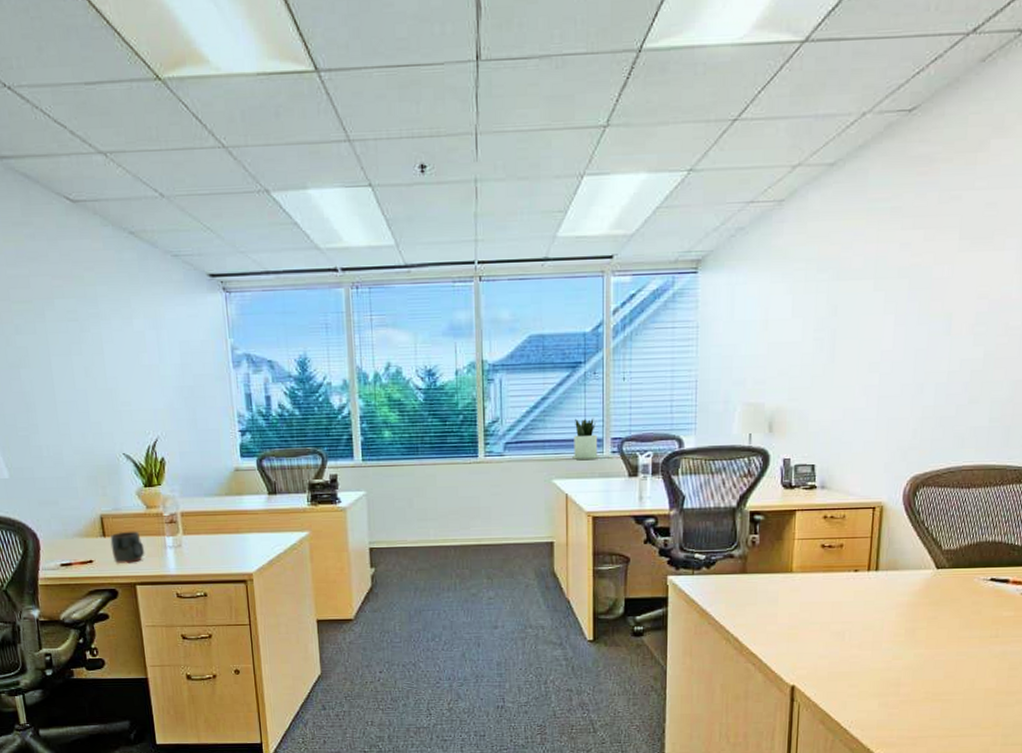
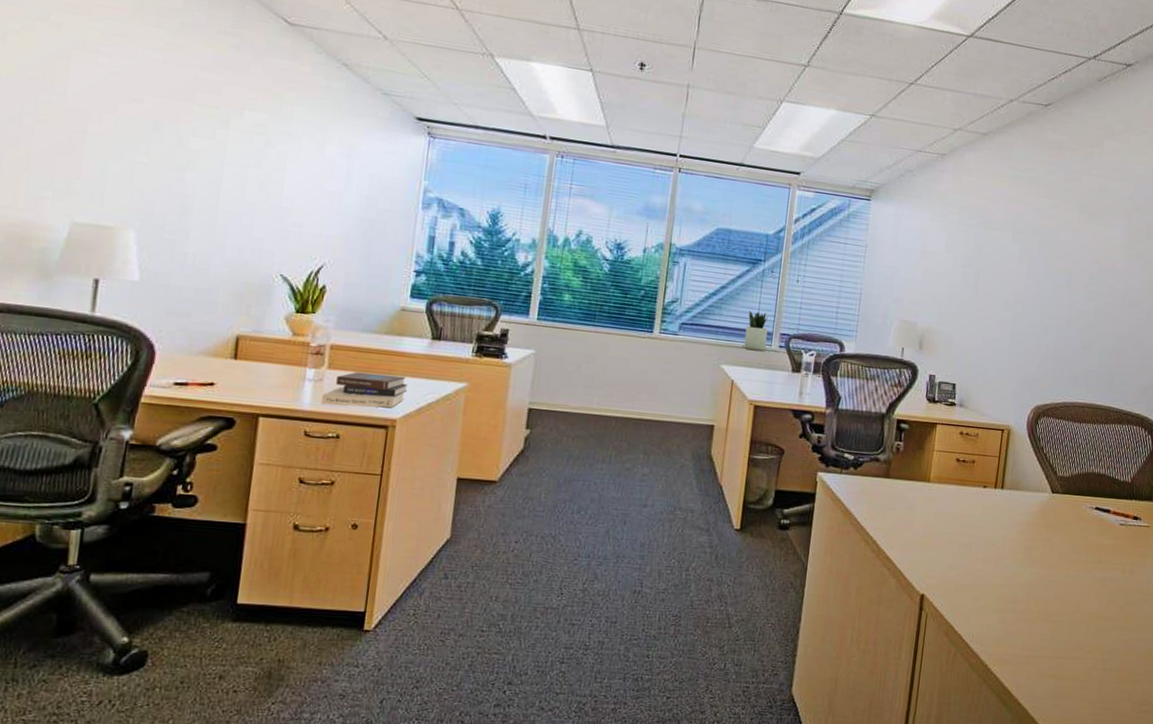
mug: present [110,531,145,565] -> none [238,356,280,392]
books: none [183,533,256,568] -> present [320,371,407,409]

